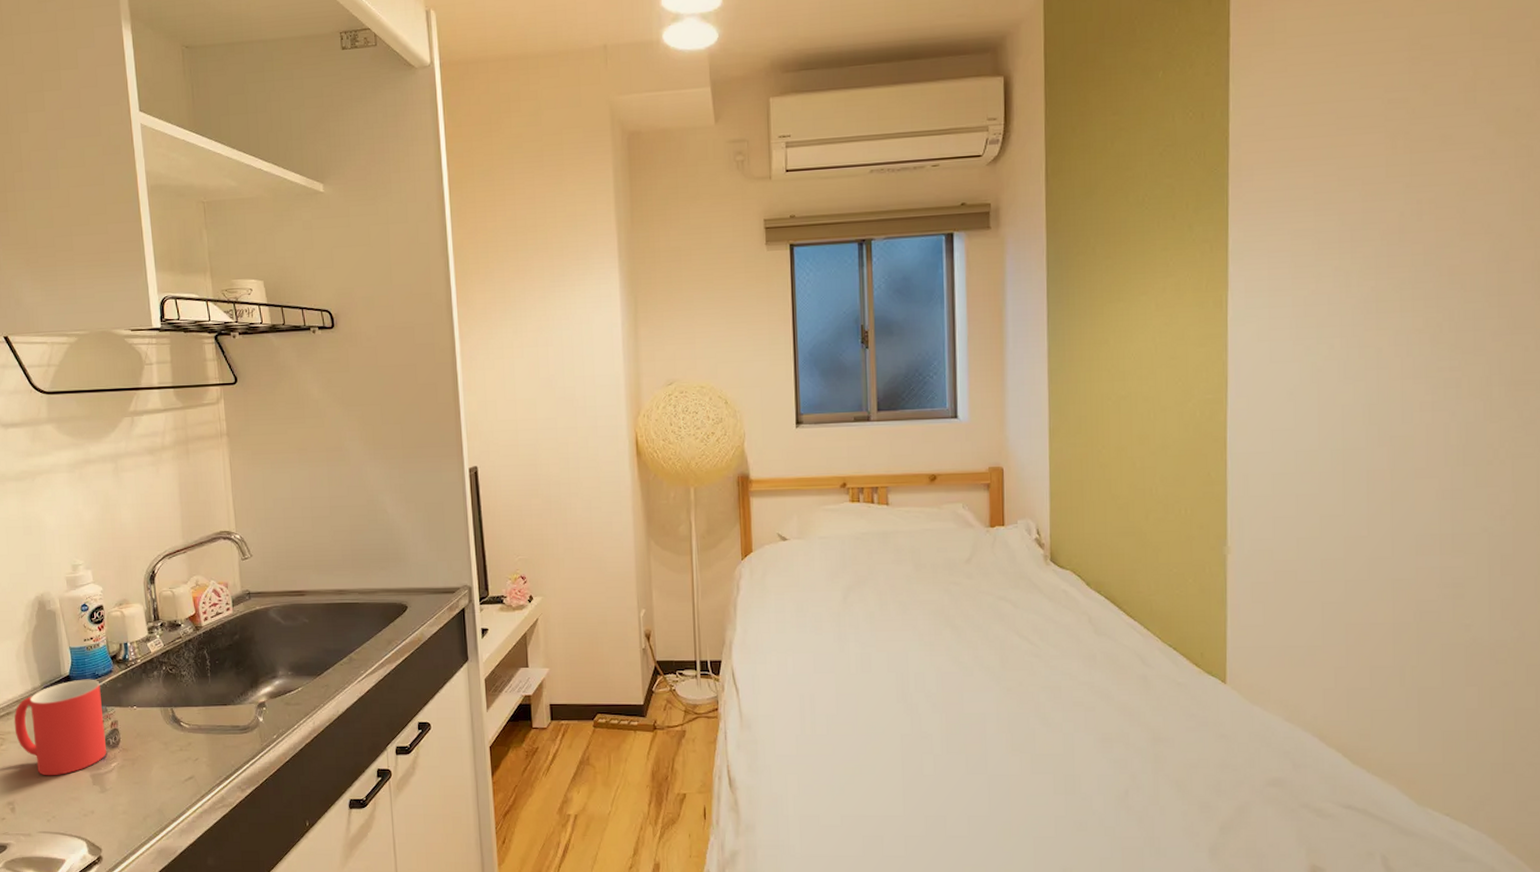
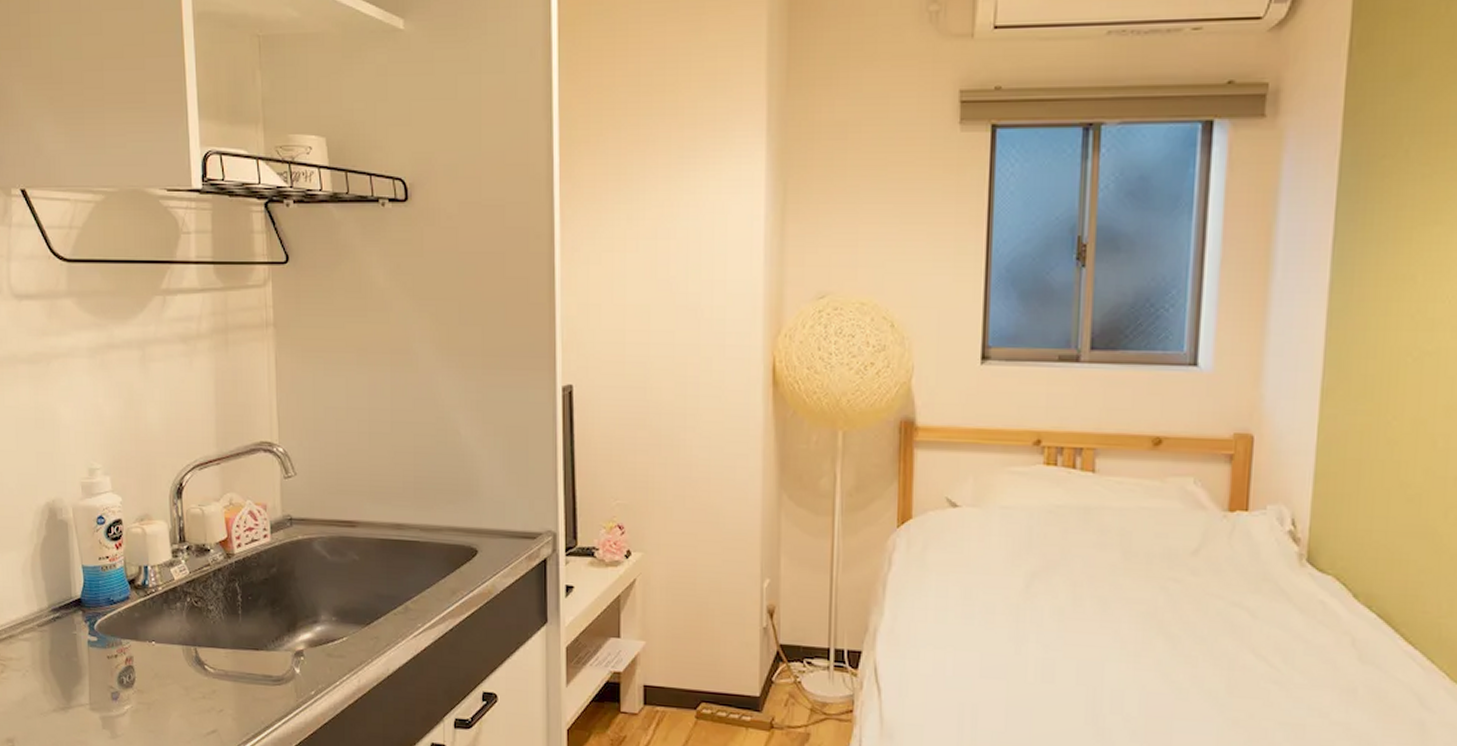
mug: present [14,679,107,776] -> none [17,604,120,714]

